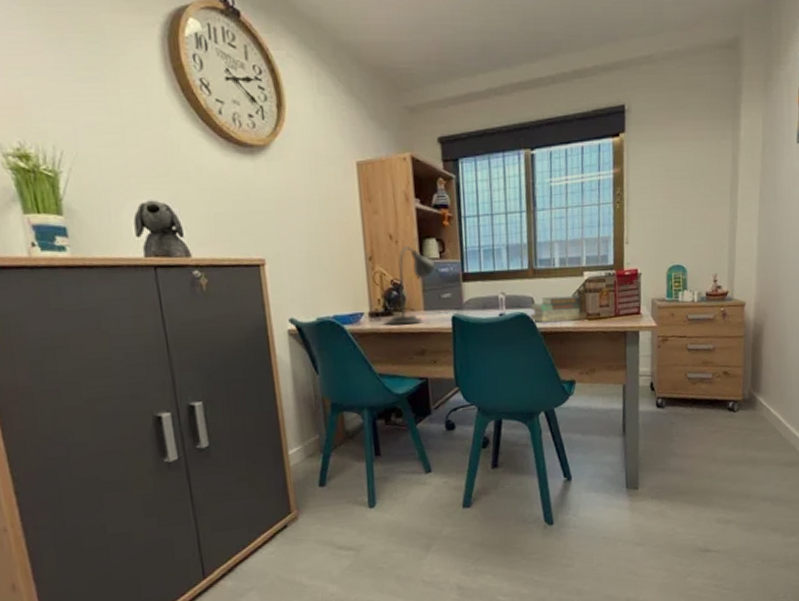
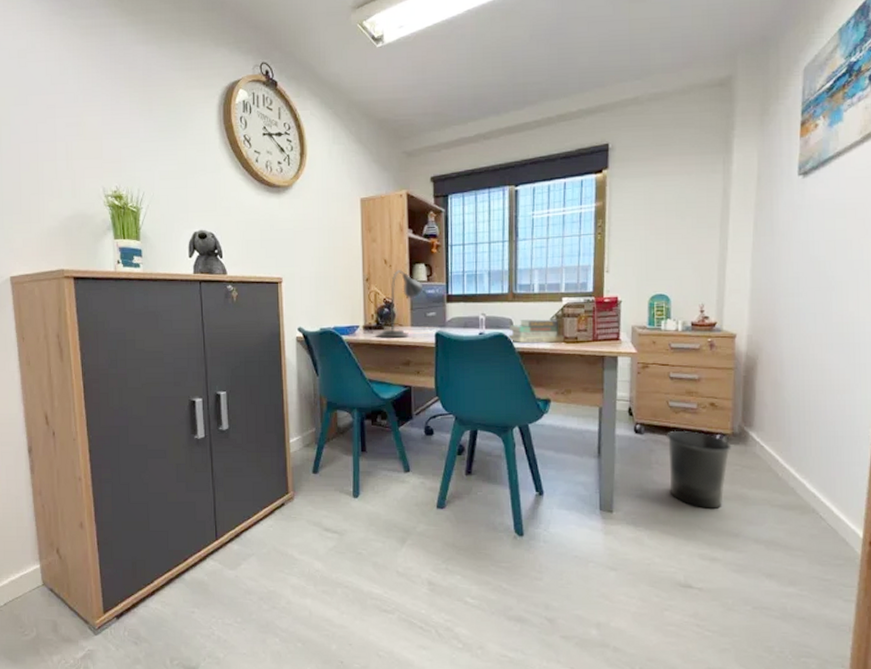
waste bin: none [686,400,743,475] -> present [667,430,732,509]

